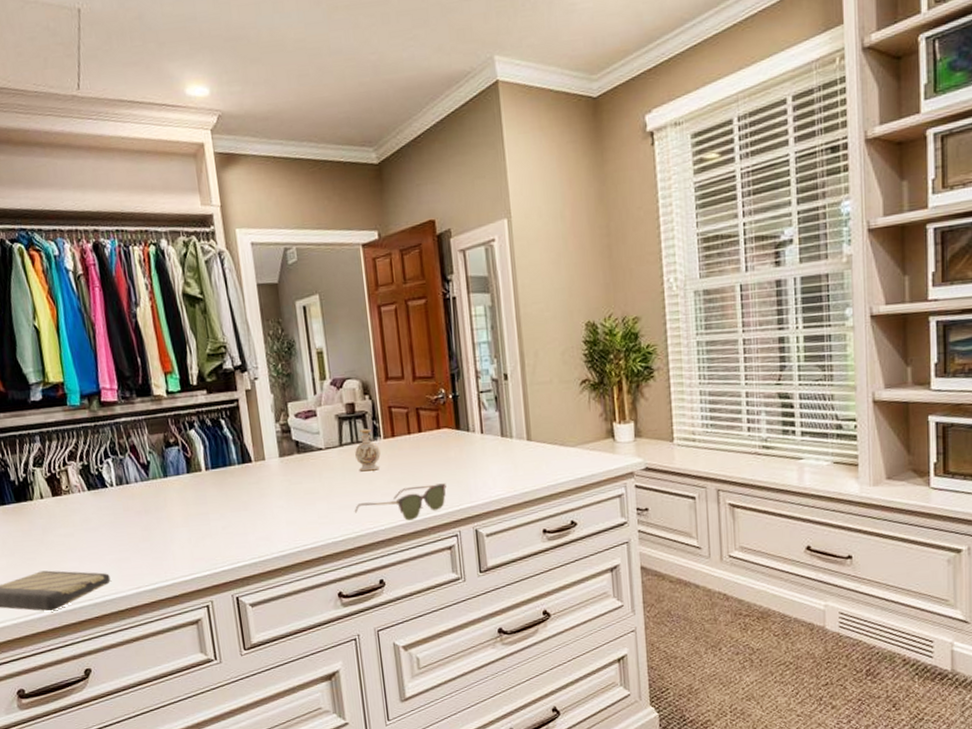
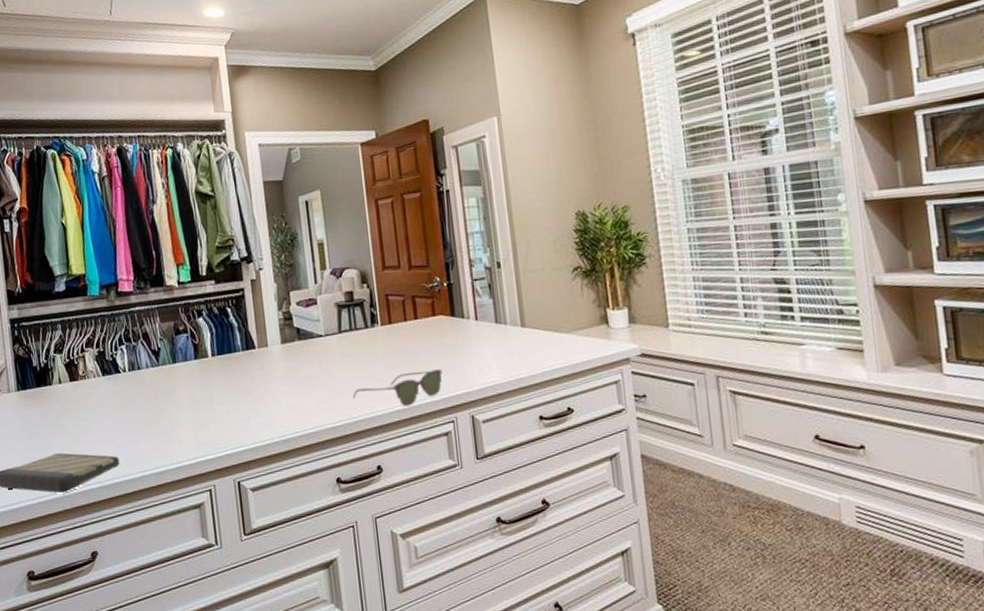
perfume bottle: present [355,428,381,472] -> none [353,315,378,358]

